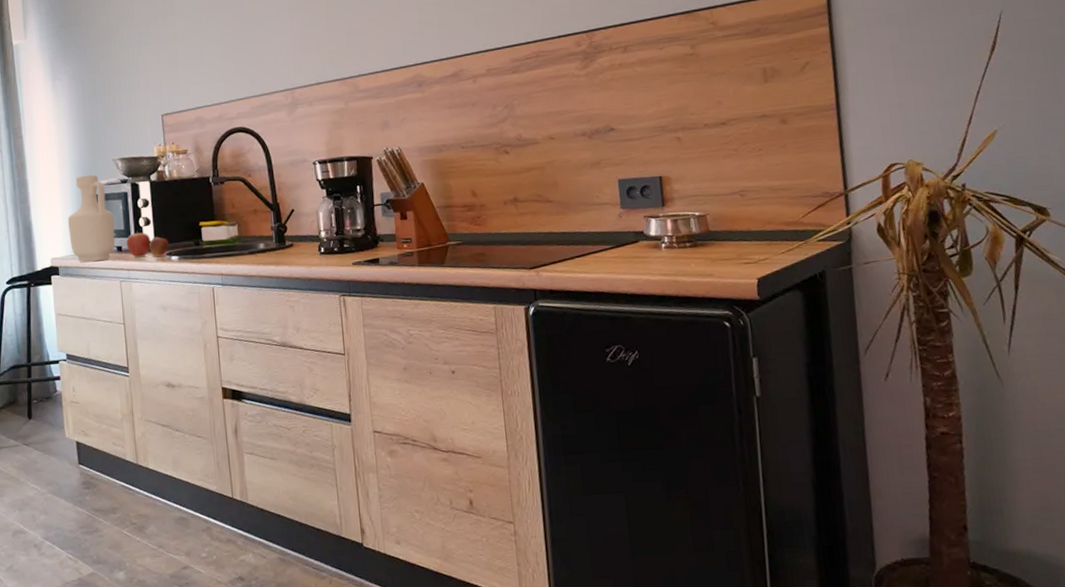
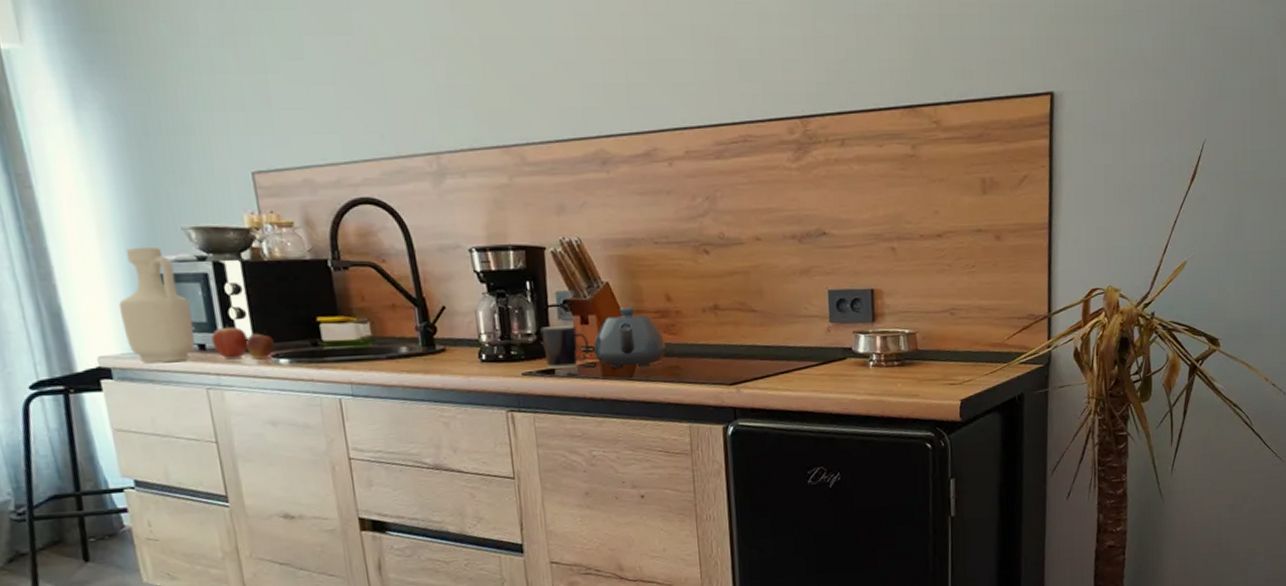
mug: none [368,221,408,260] -> present [540,325,590,370]
teapot: none [410,203,473,257] -> present [593,307,667,369]

